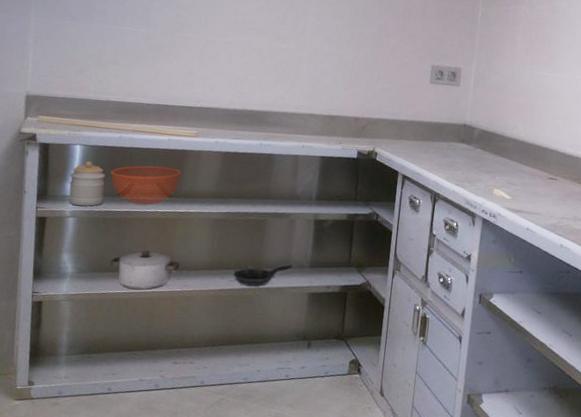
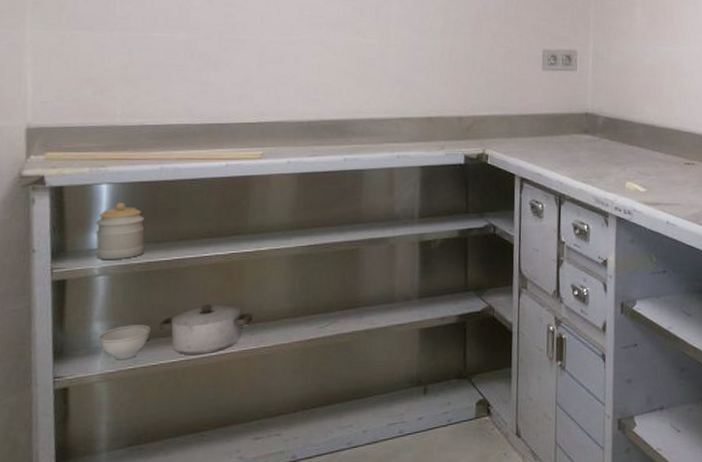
bowl: none [65,259,105,286] -> present [97,324,152,360]
colander: present [111,166,182,205] -> none [152,199,246,249]
frying pan: present [233,264,293,287] -> none [323,298,398,330]

